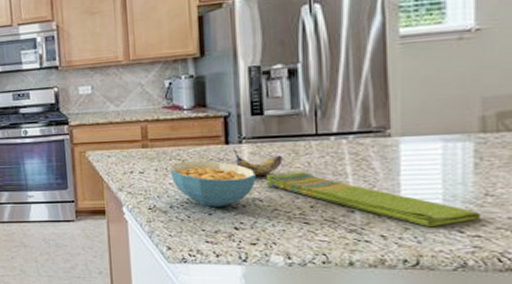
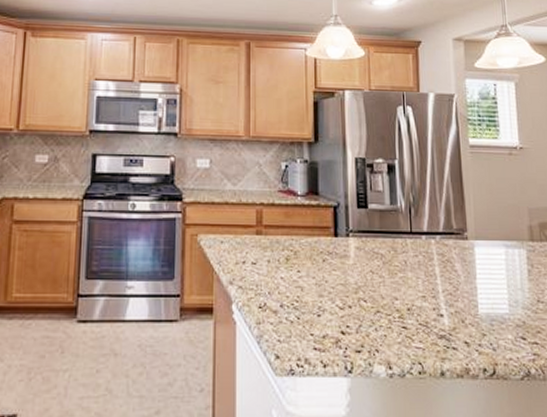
cereal bowl: present [170,161,256,207] -> none [282,254,361,307]
banana: present [232,149,283,177] -> none [340,242,384,274]
dish towel: present [265,172,481,226] -> none [369,271,536,332]

